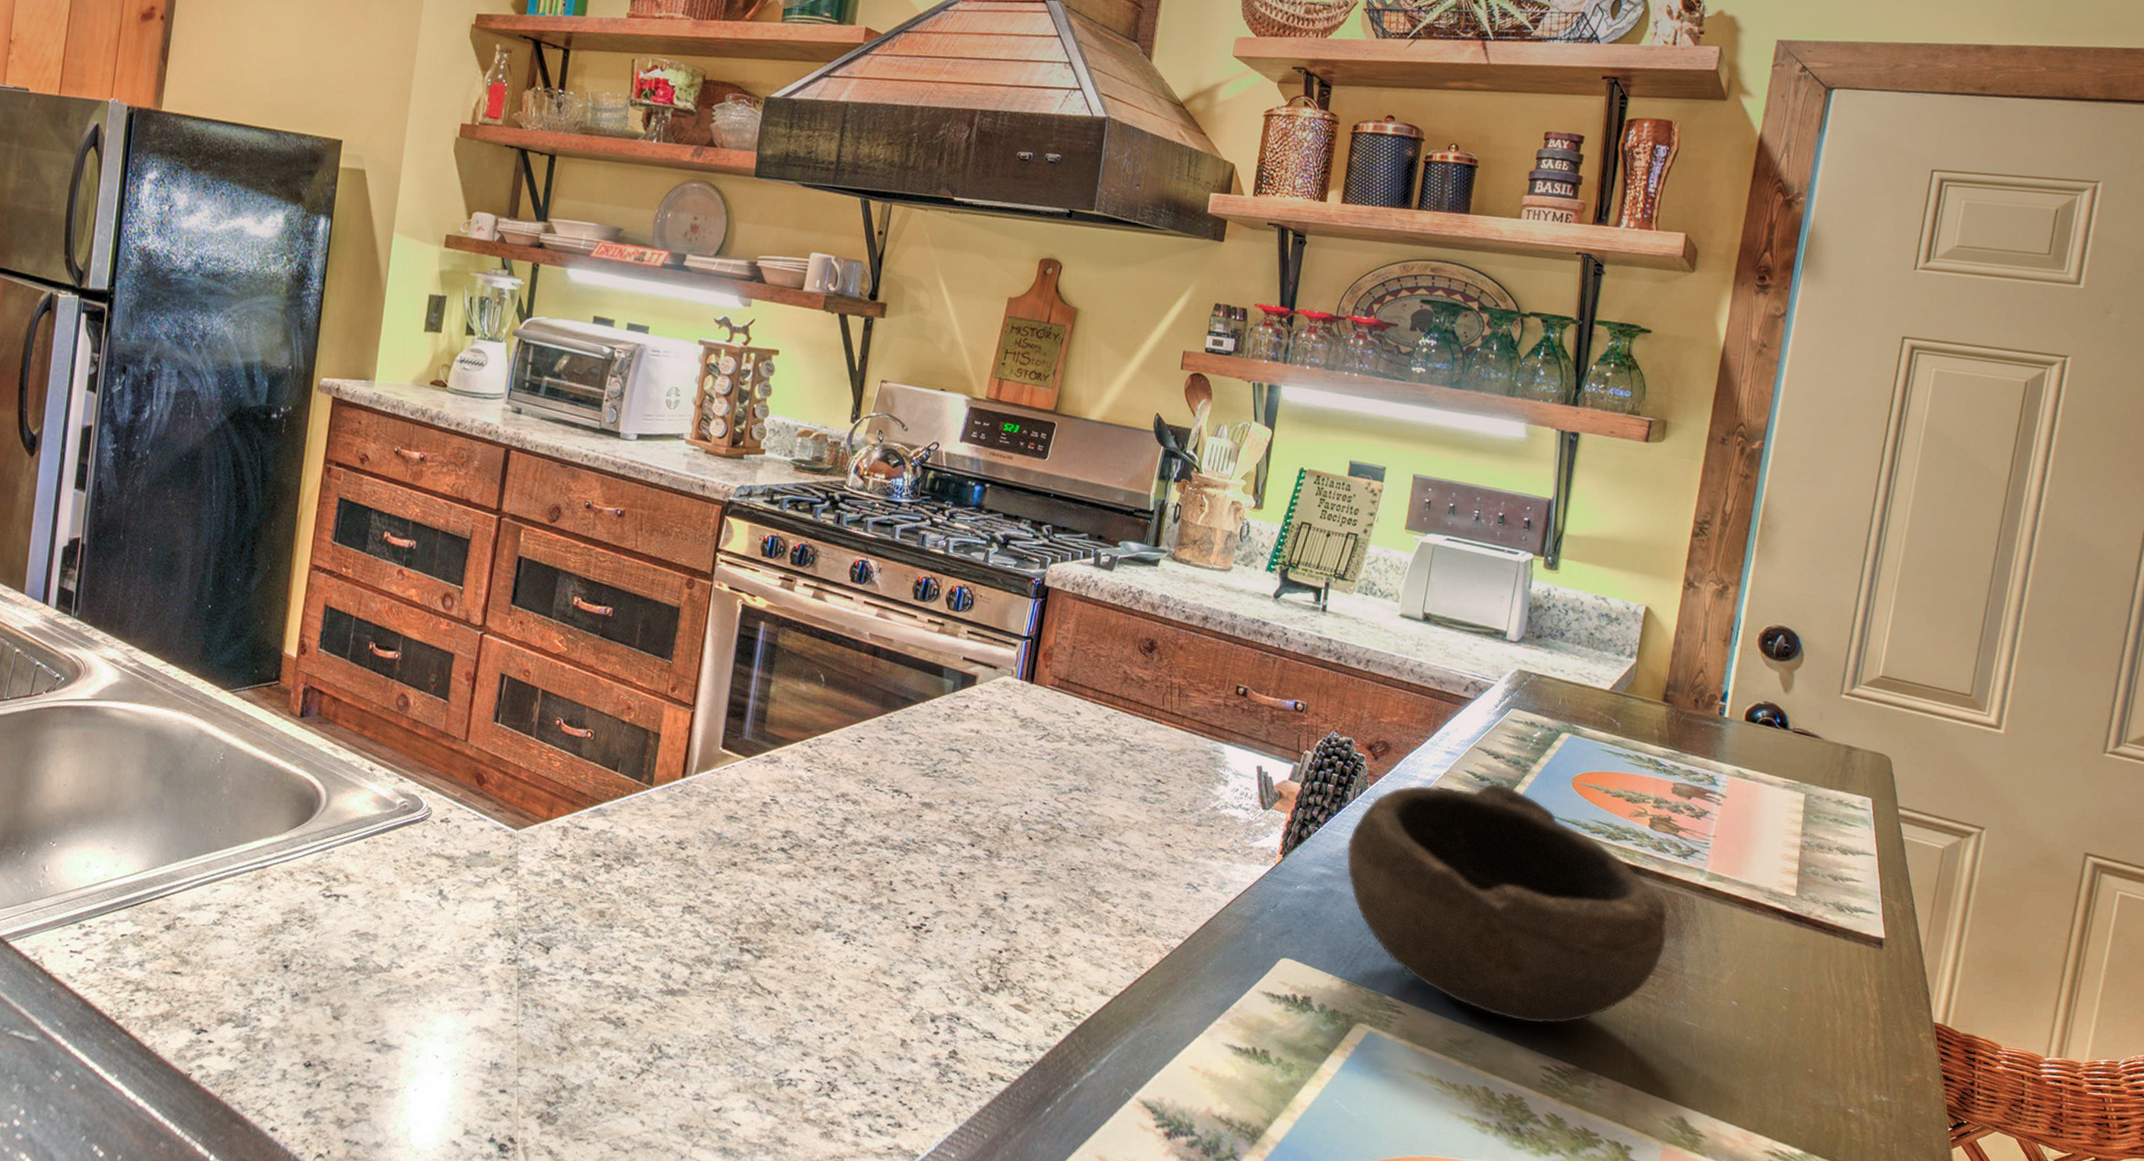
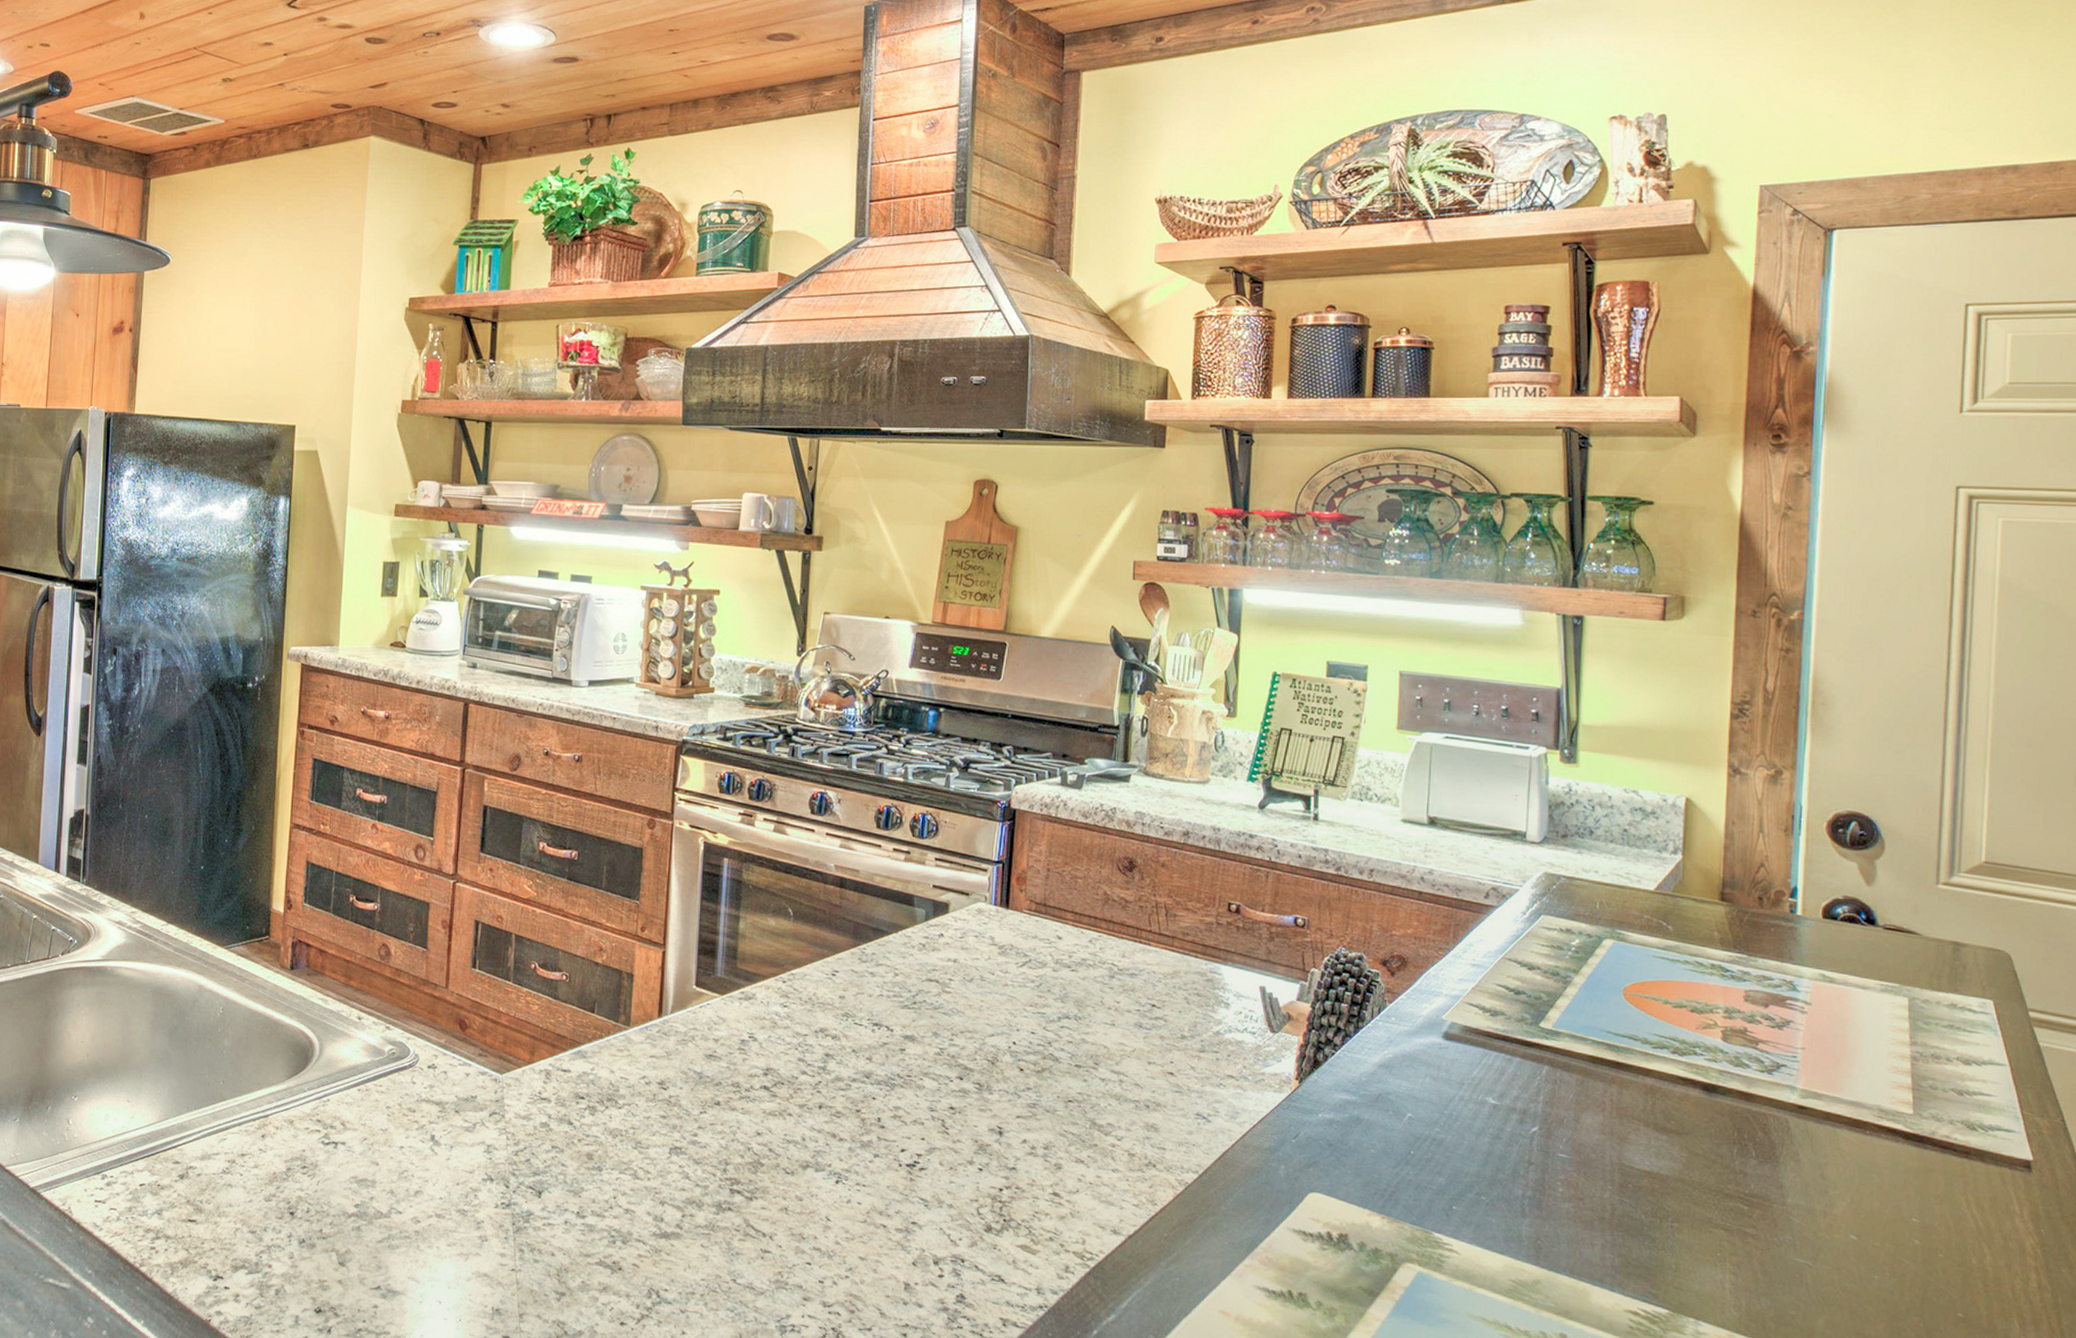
bowl: present [1346,782,1668,1024] -> none [1370,996,1760,1263]

